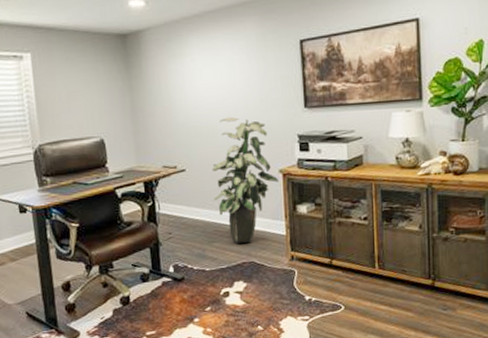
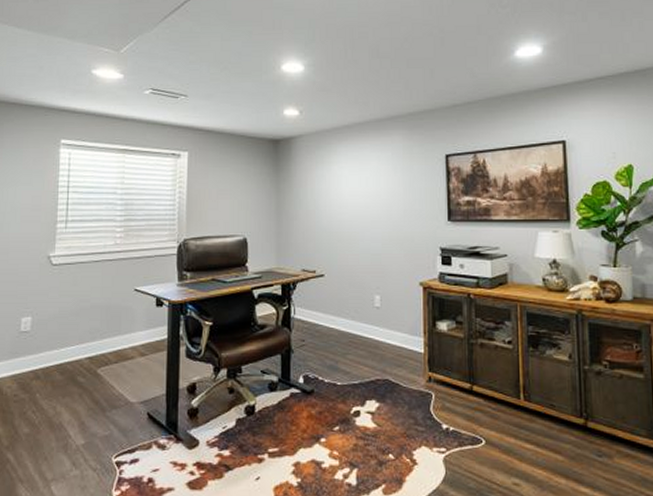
indoor plant: present [212,116,278,243] -> none [350,224,418,358]

